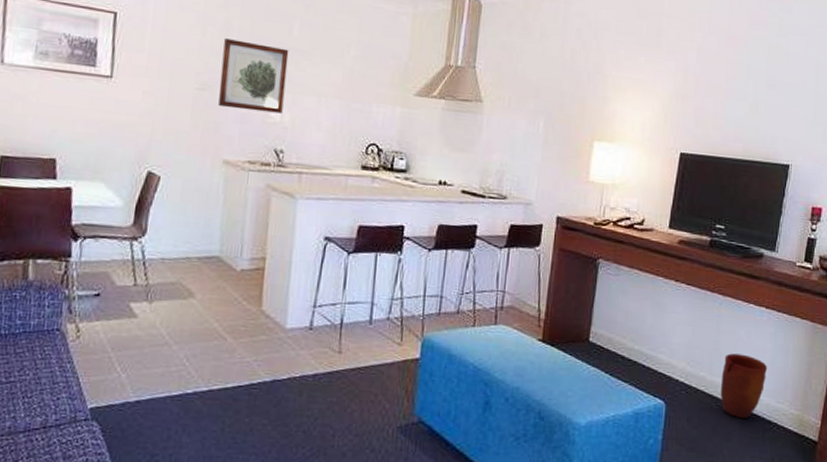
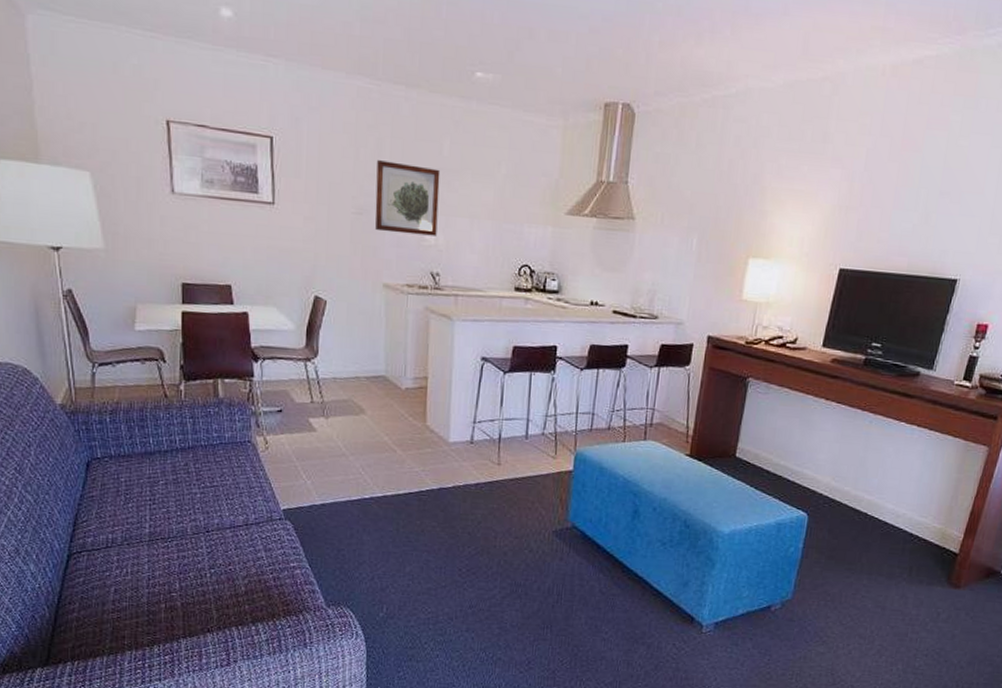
vase: present [720,353,768,418] -> none [863,469,914,530]

